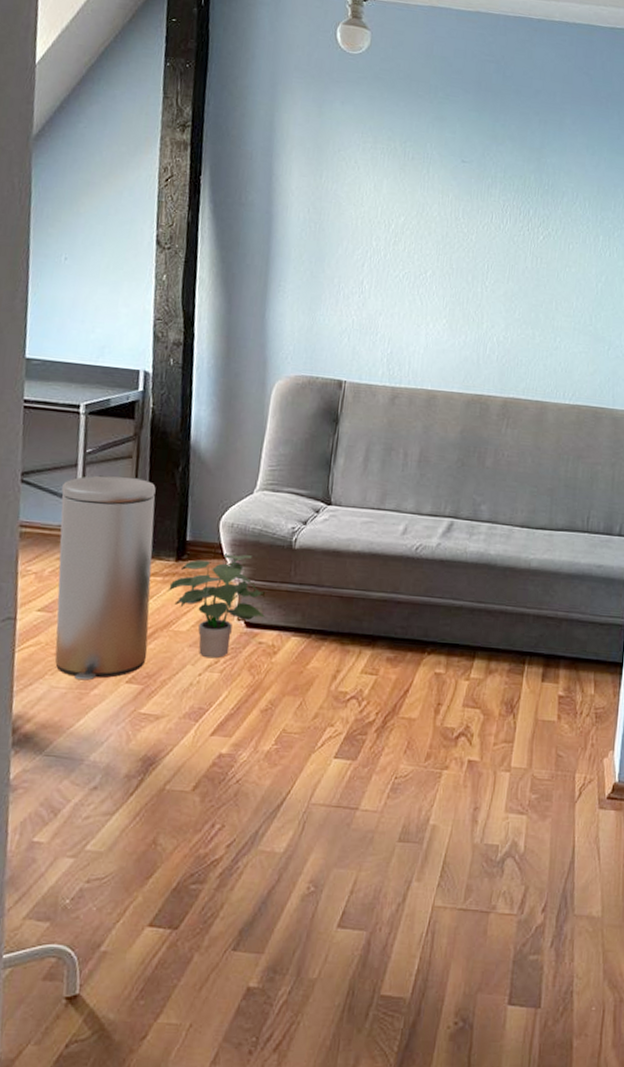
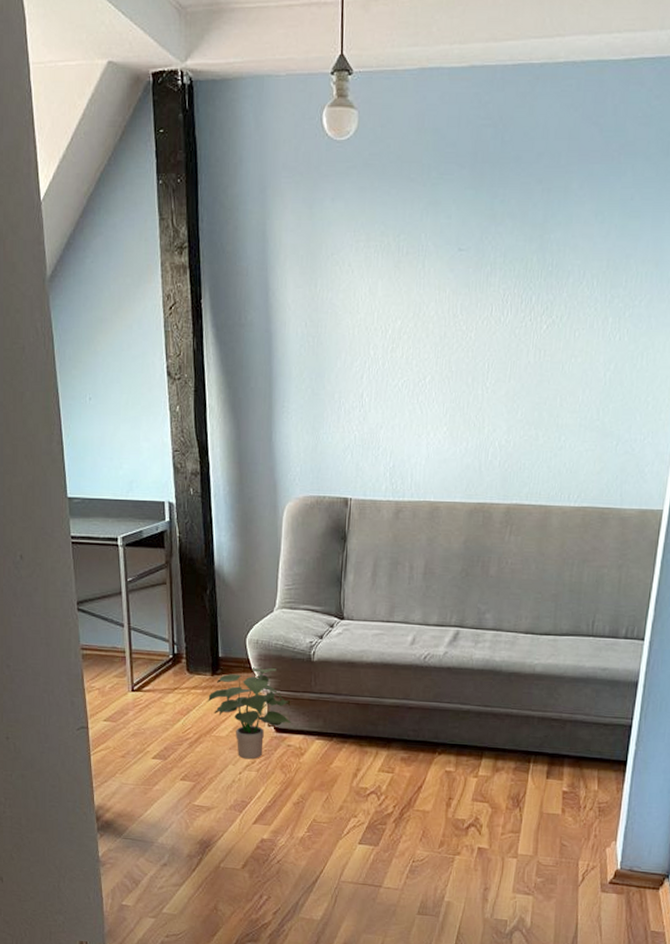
pedal bin: present [54,475,156,681] -> none [111,600,195,778]

